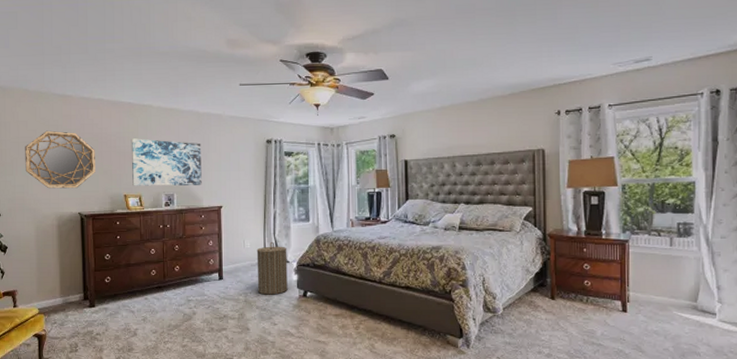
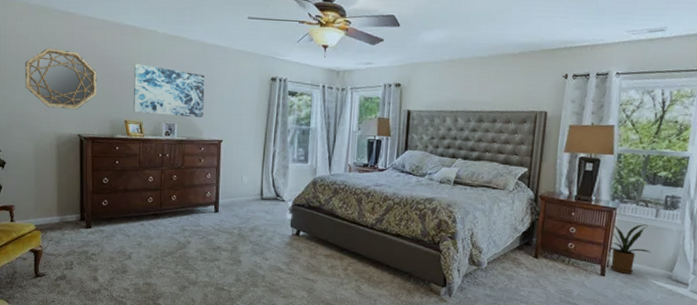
laundry hamper: present [256,241,288,295] -> none [252,179,284,232]
house plant: none [626,254,671,308] -> present [608,224,651,274]

